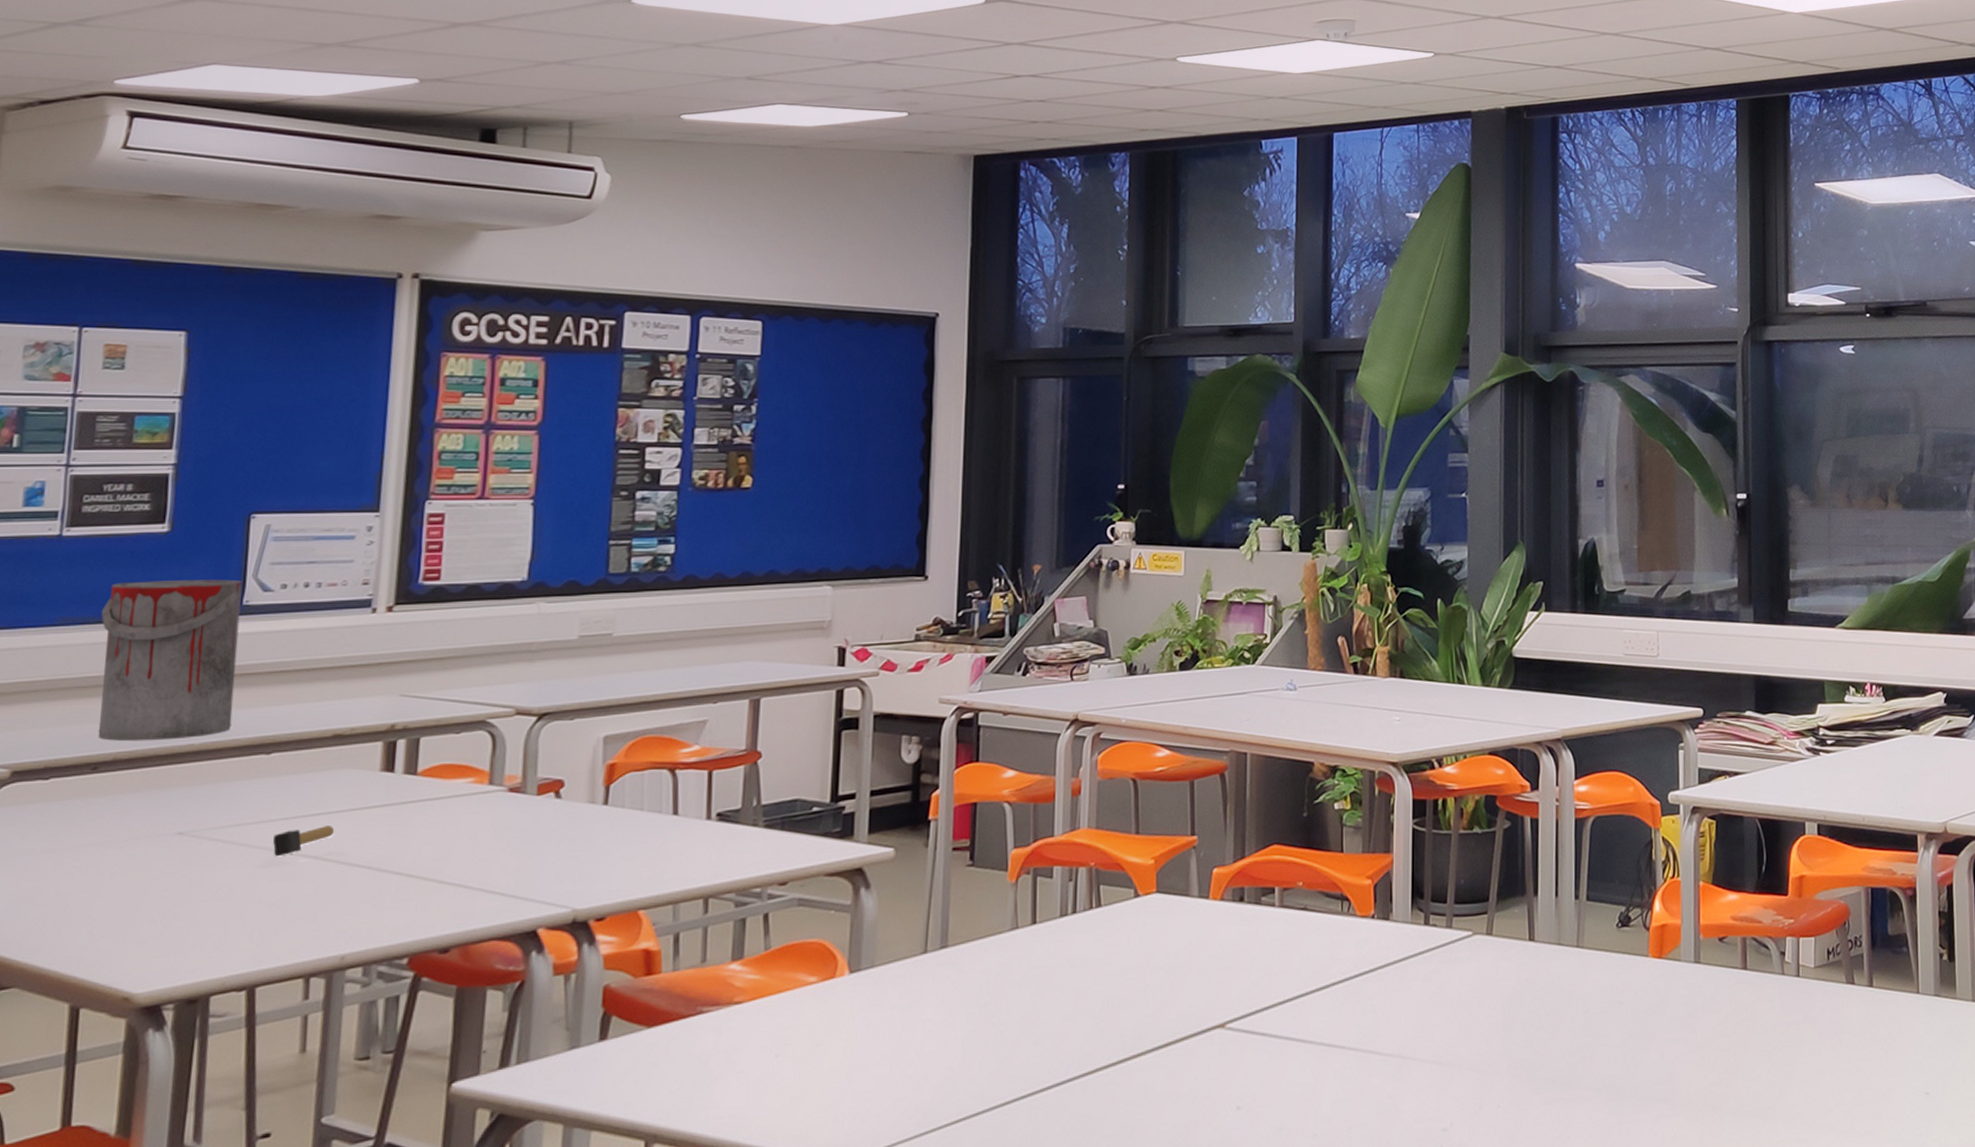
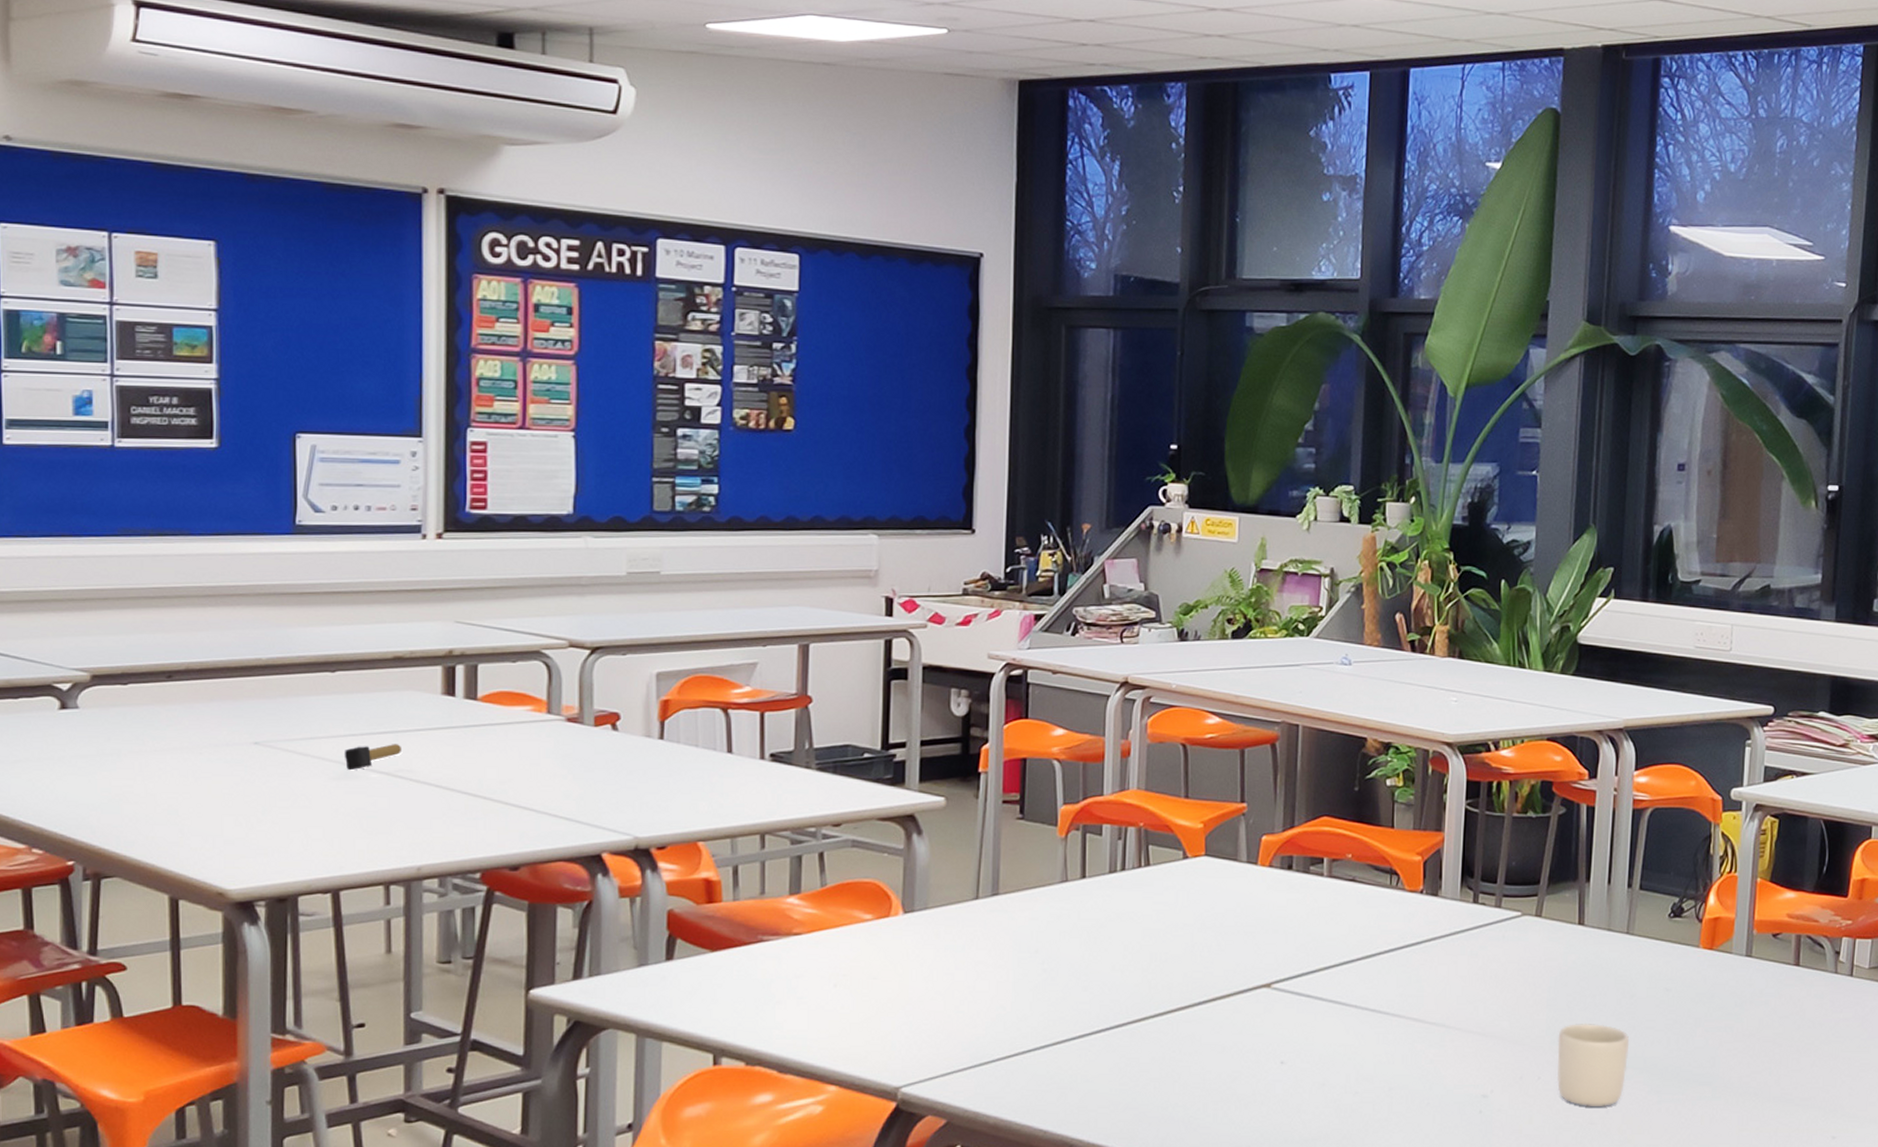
paint can: present [97,579,242,742] -> none [160,495,295,654]
cup: none [1515,1043,1587,1134] -> present [1556,1023,1630,1107]

